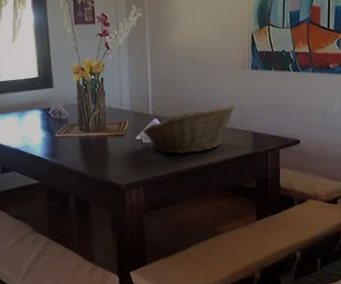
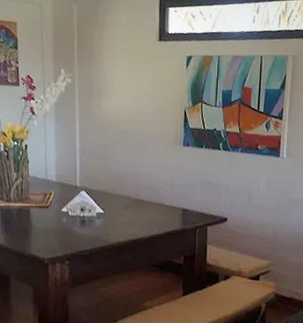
fruit basket: present [142,104,236,154] -> none [69,179,167,228]

